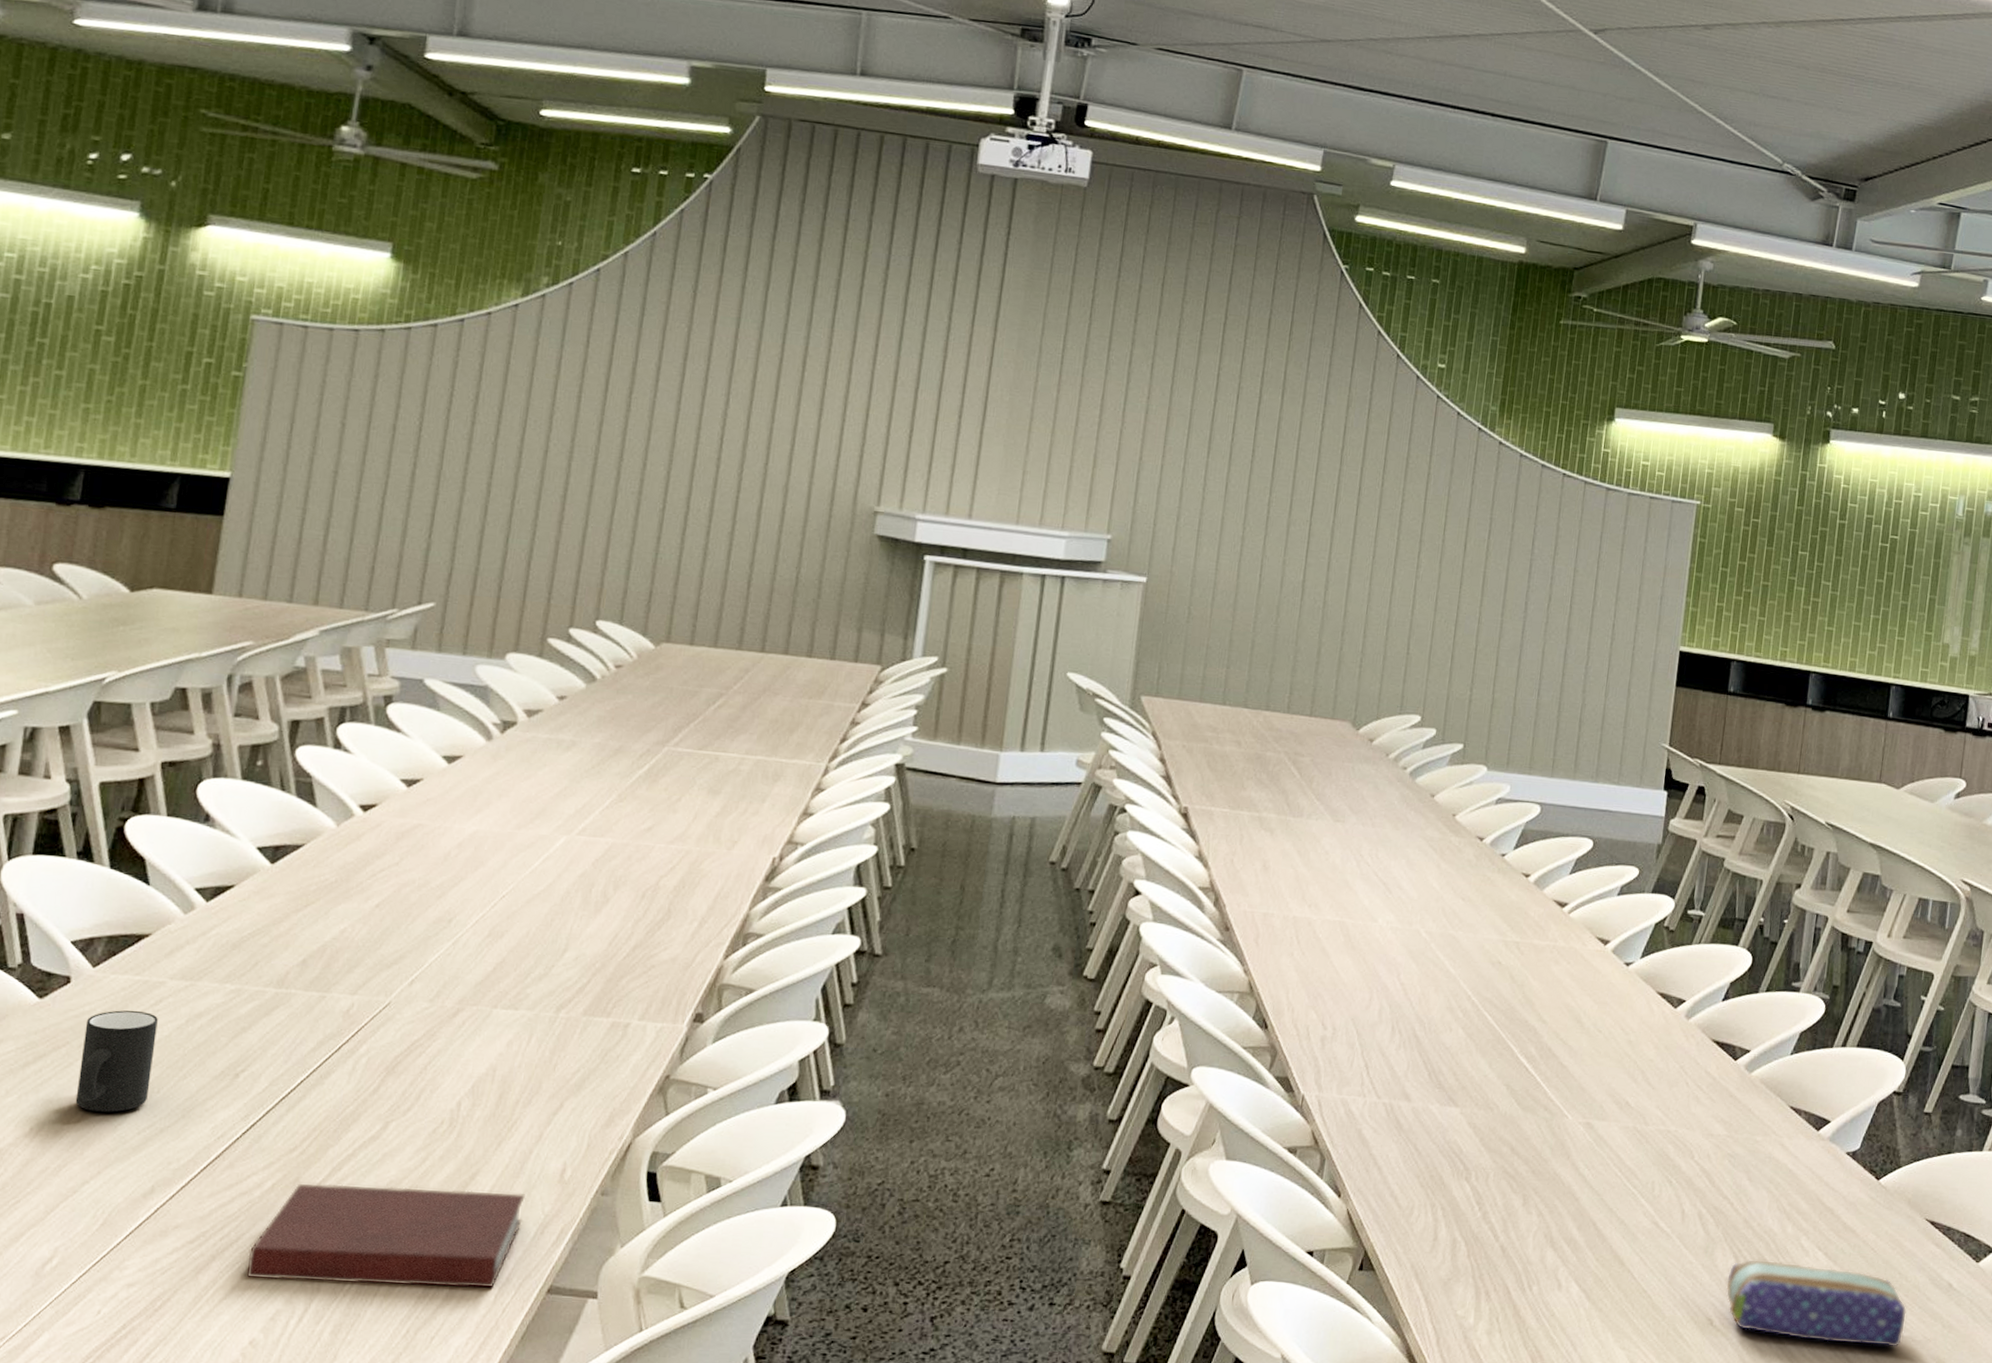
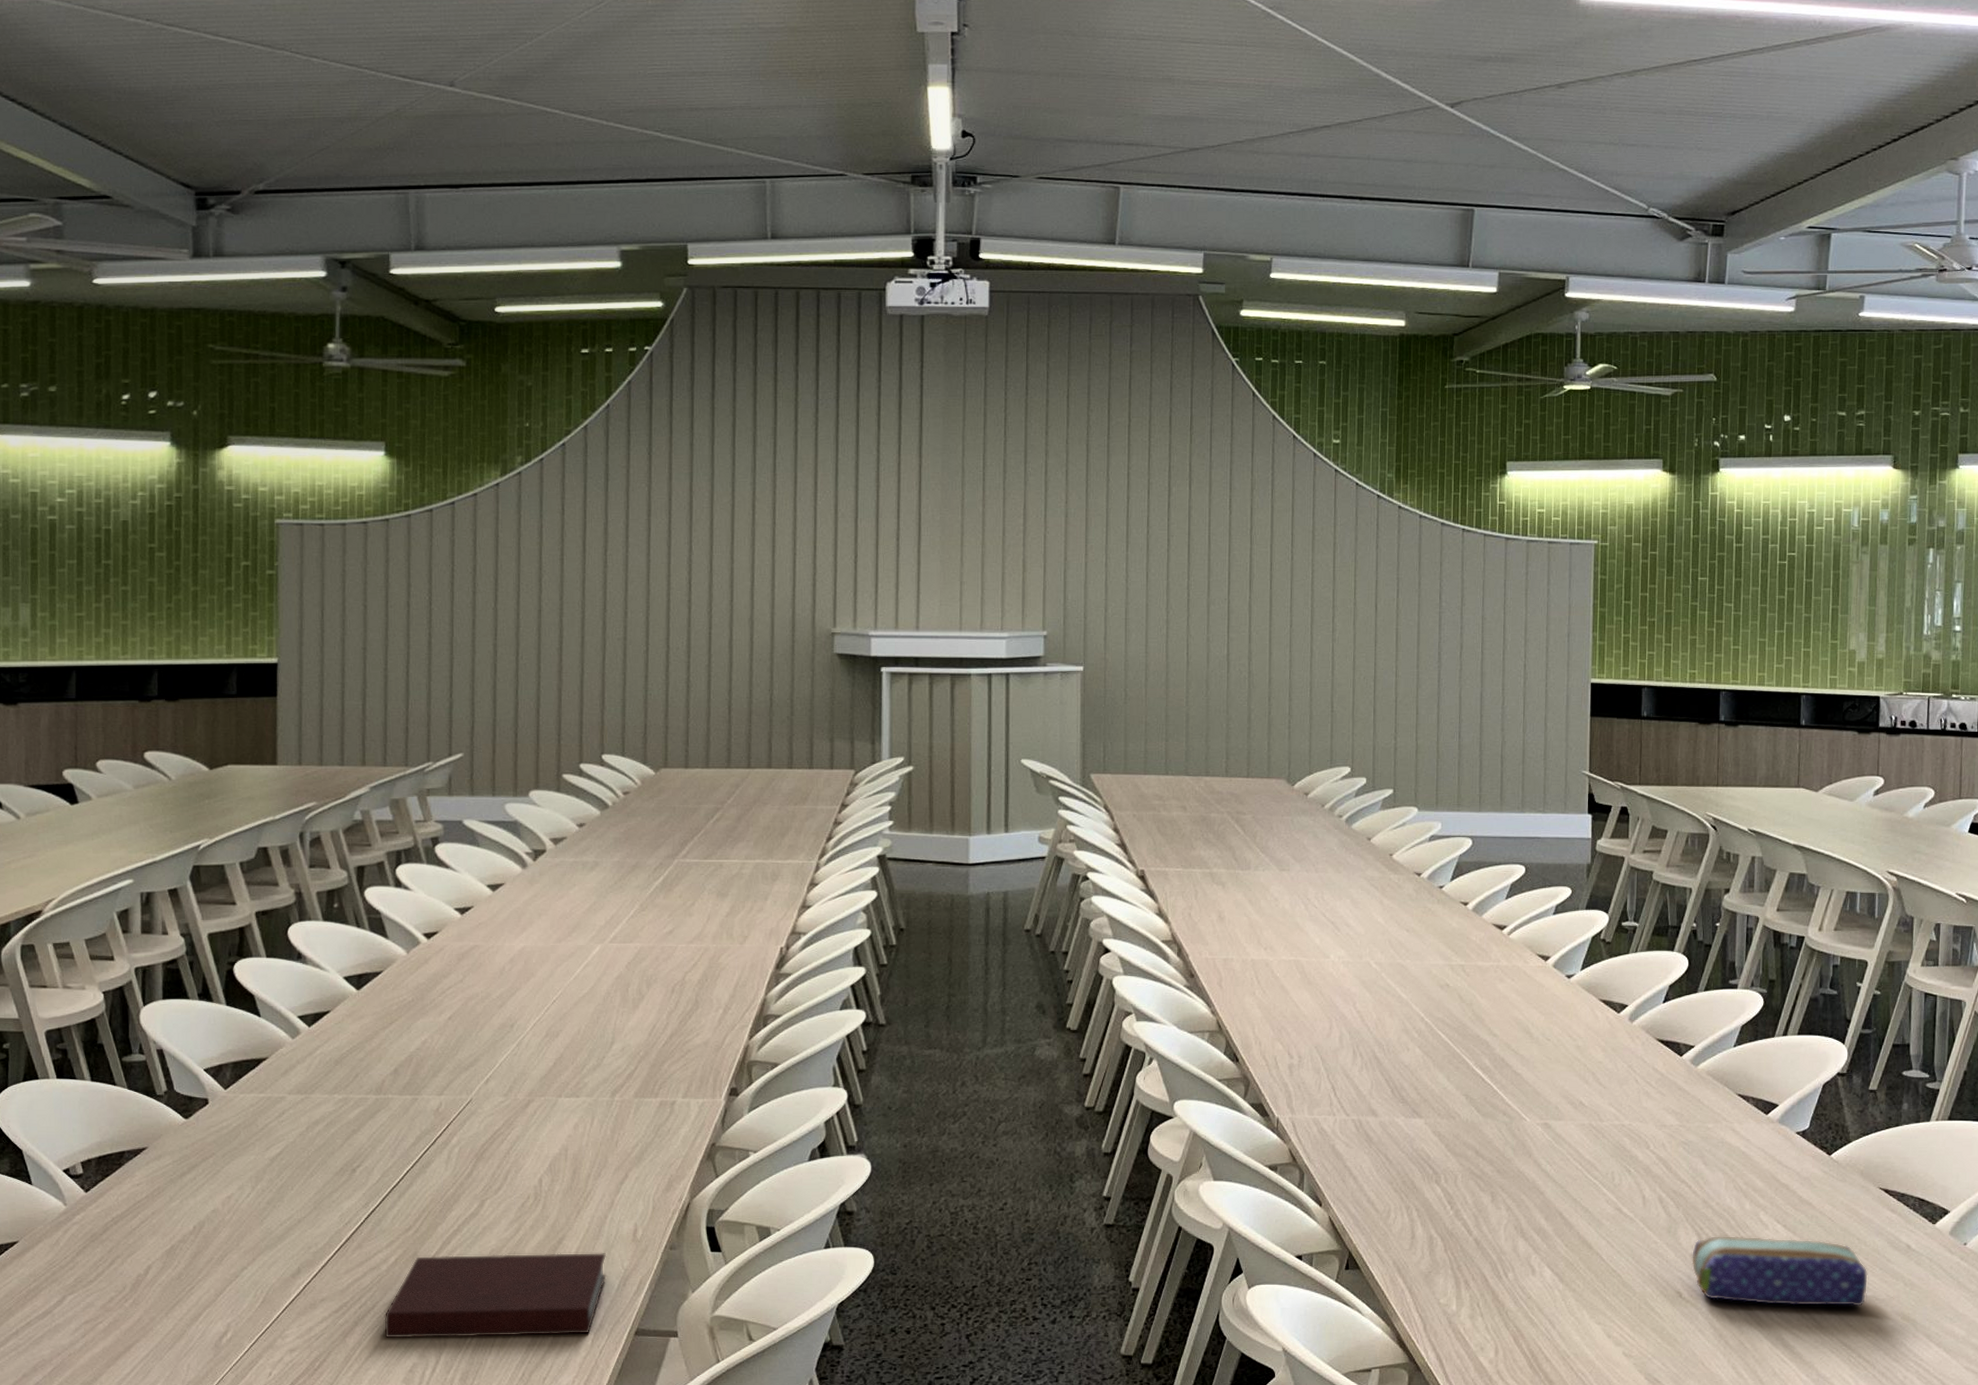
mug: present [75,1010,158,1112] -> none [225,1122,285,1209]

